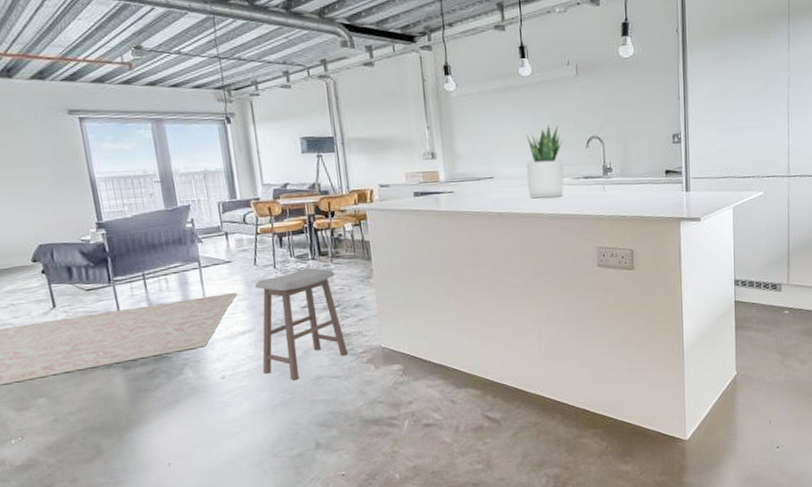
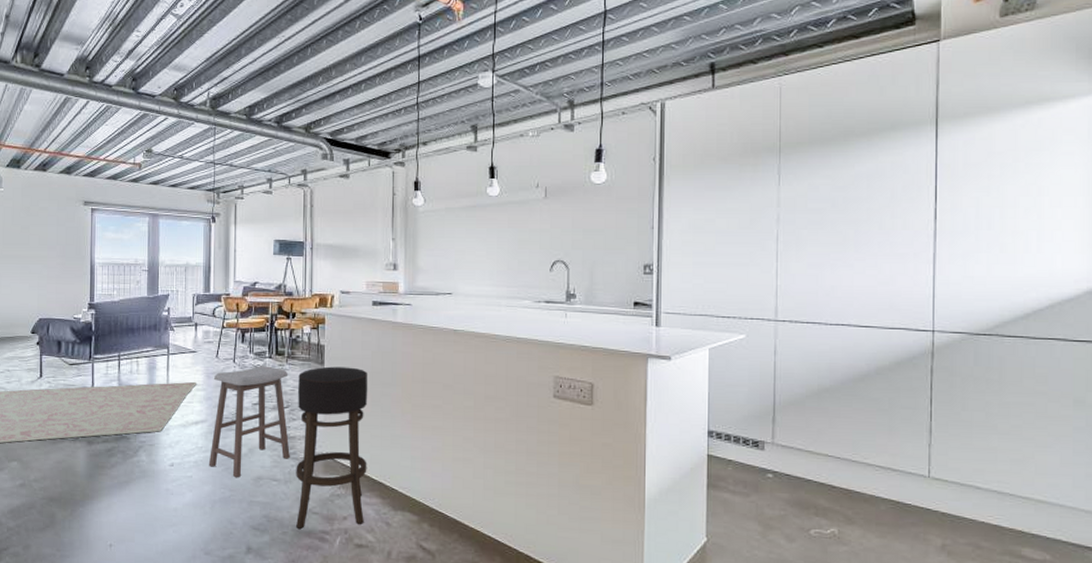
bar stool: none [346,259,430,420] -> present [296,366,368,530]
planter: present [526,125,564,199] -> none [485,245,526,319]

